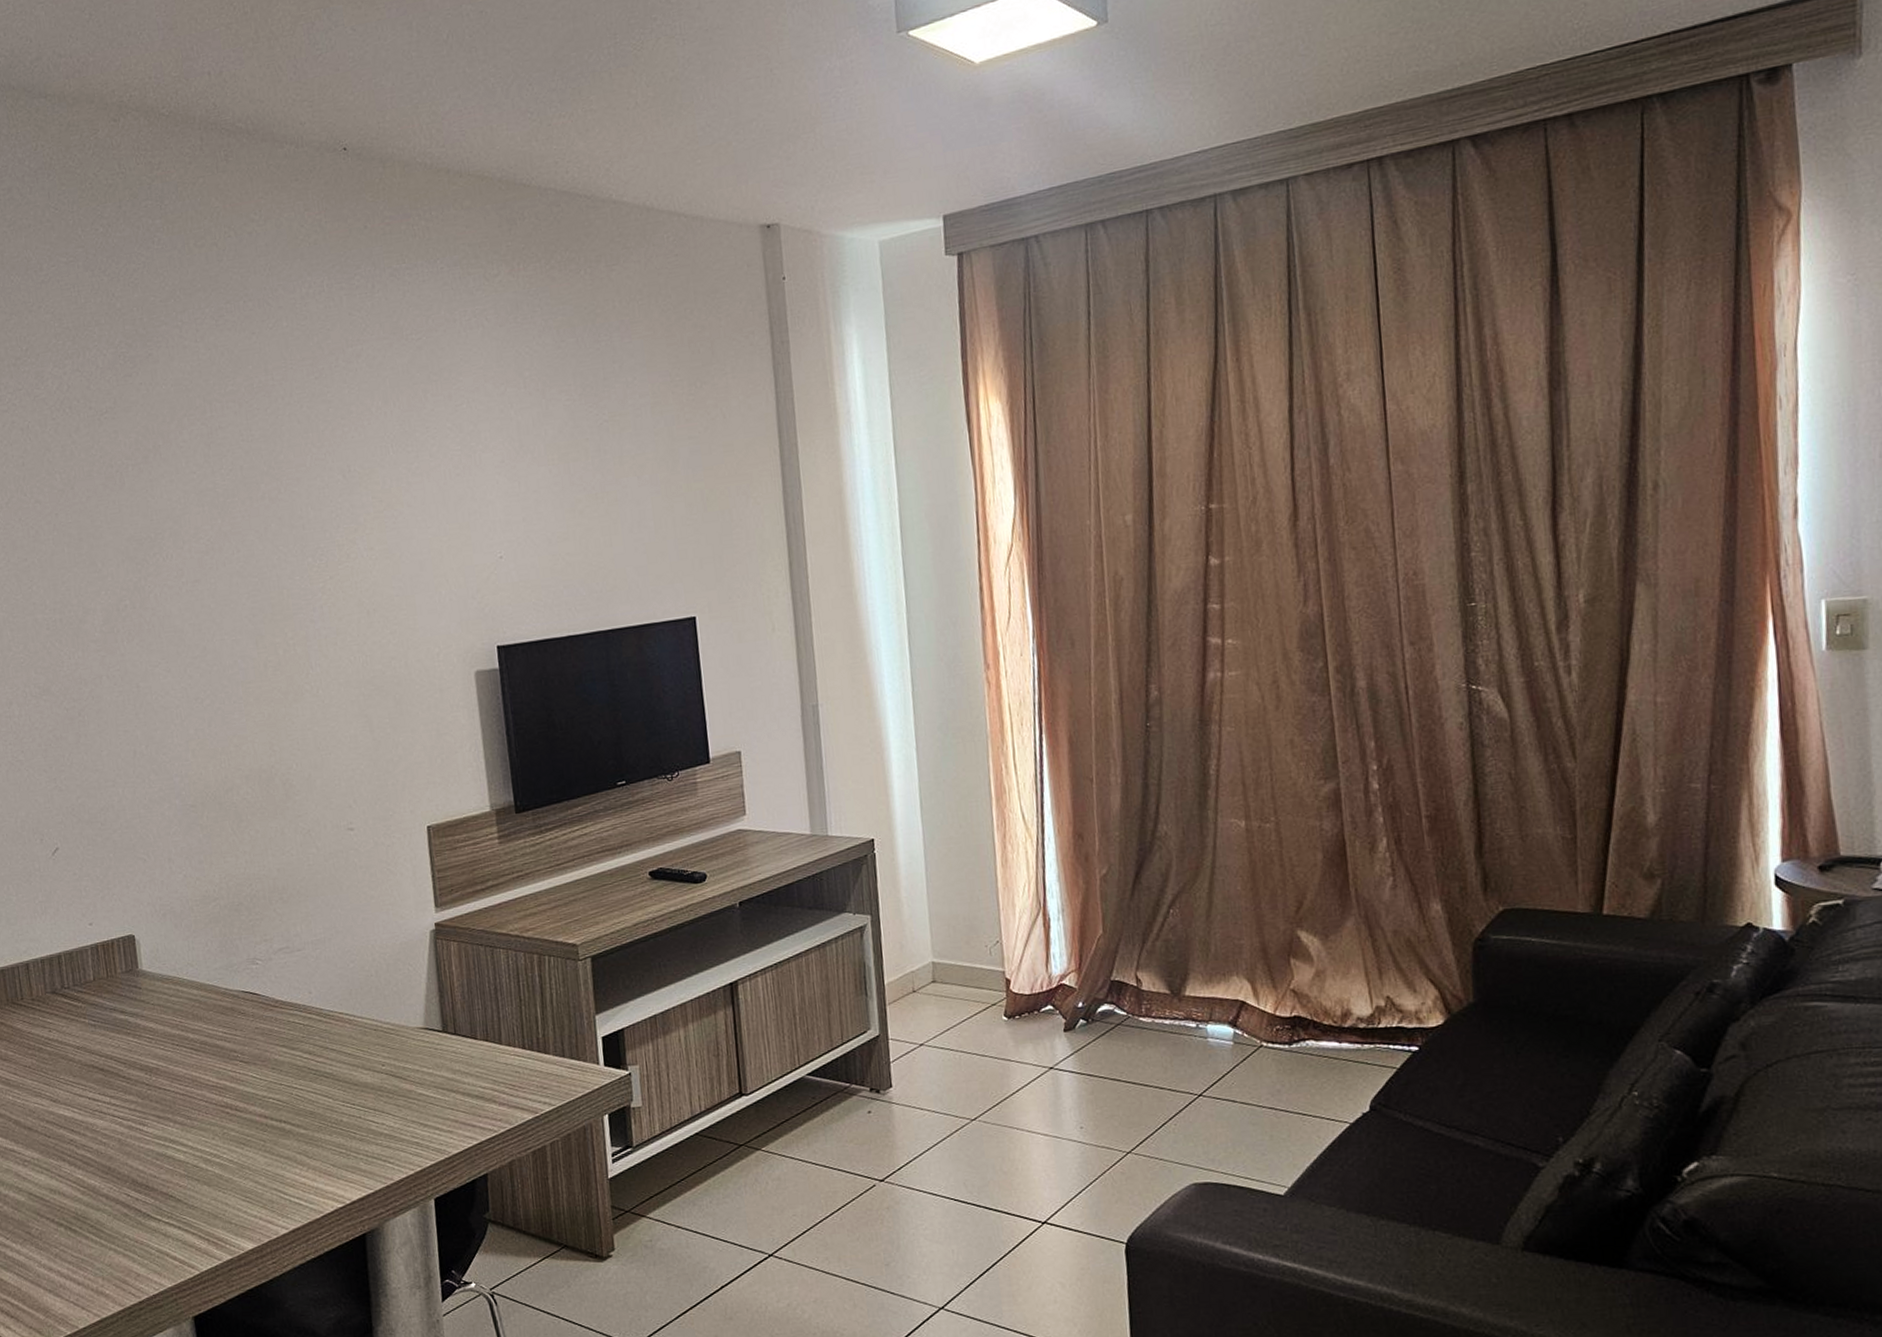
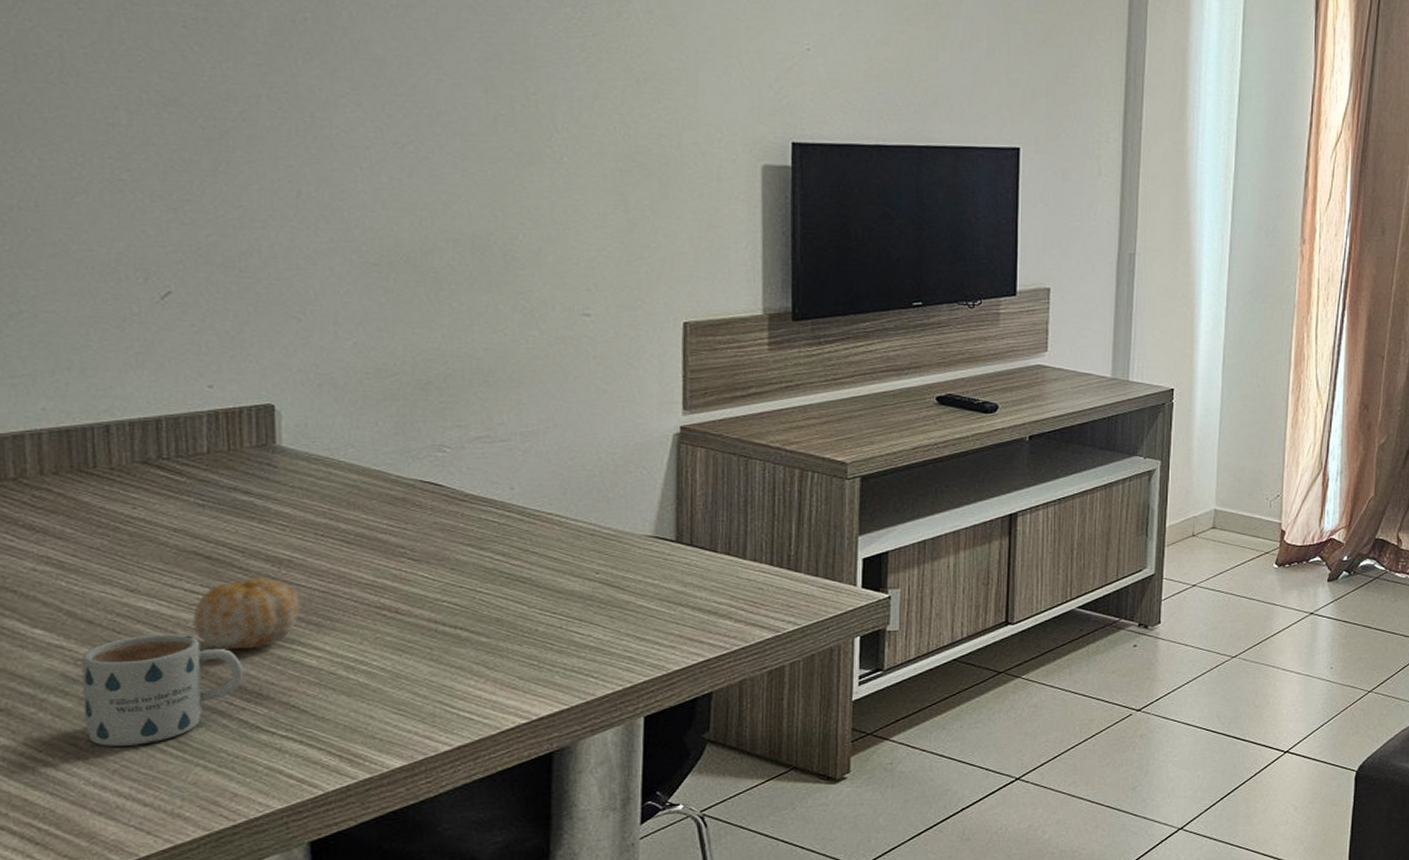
mug: none [27,1136,135,1234] -> present [81,634,244,746]
fruit: none [95,1084,168,1149] -> present [191,578,301,651]

